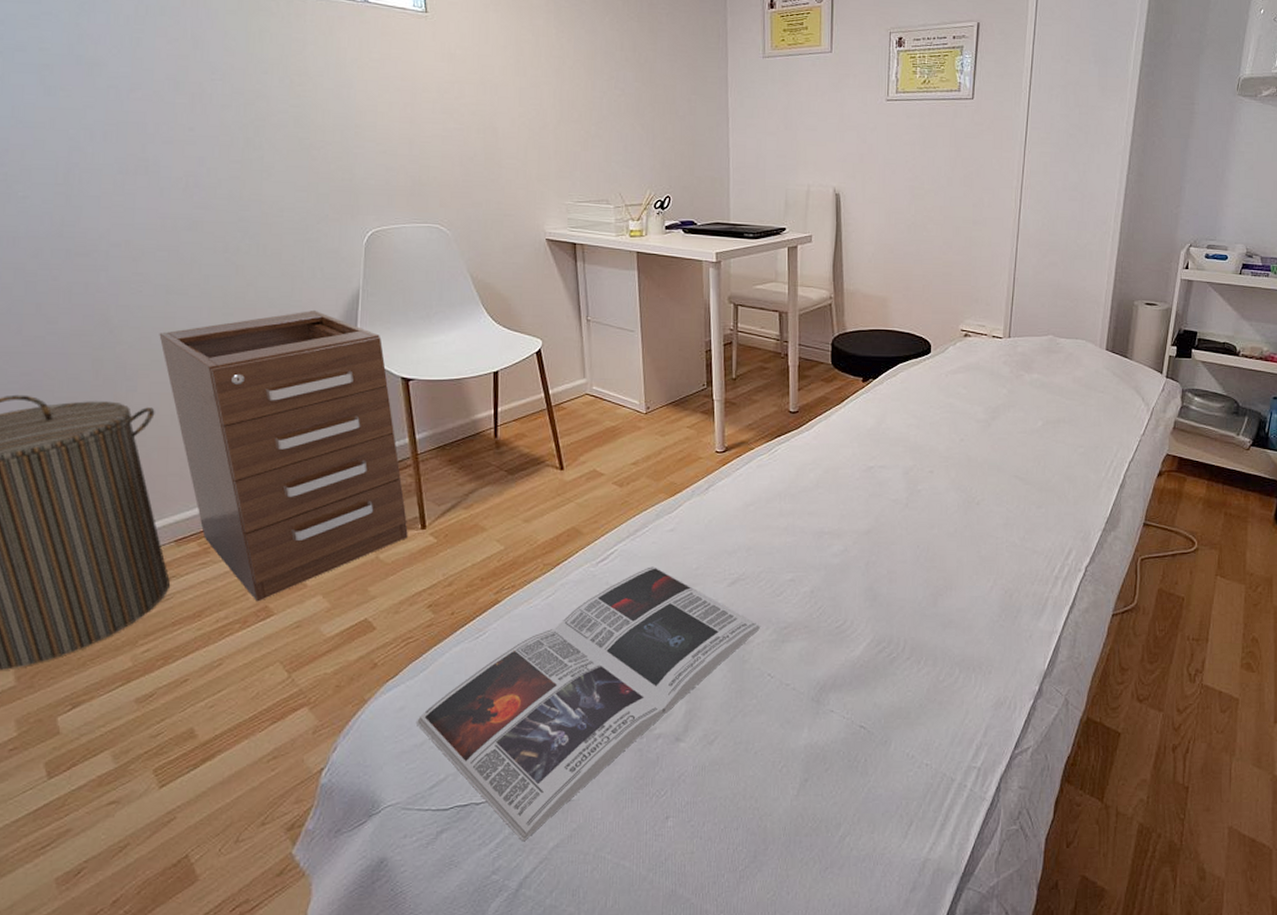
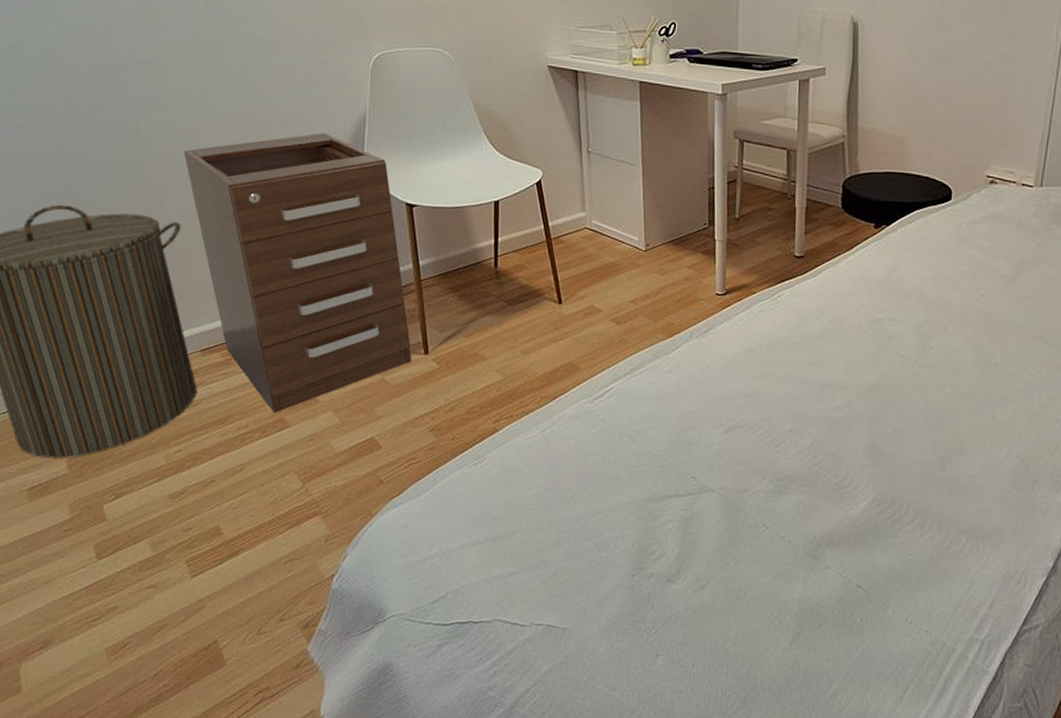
magazine: present [415,566,761,842] -> none [418,407,758,663]

